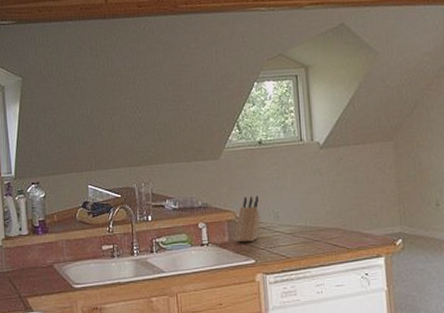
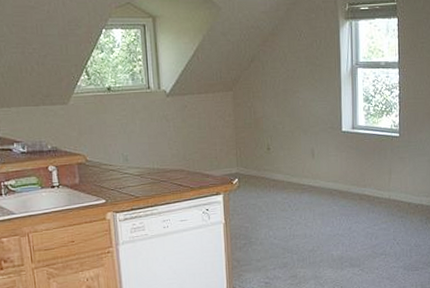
knife block: present [234,196,261,243] -> none [85,140,111,184]

